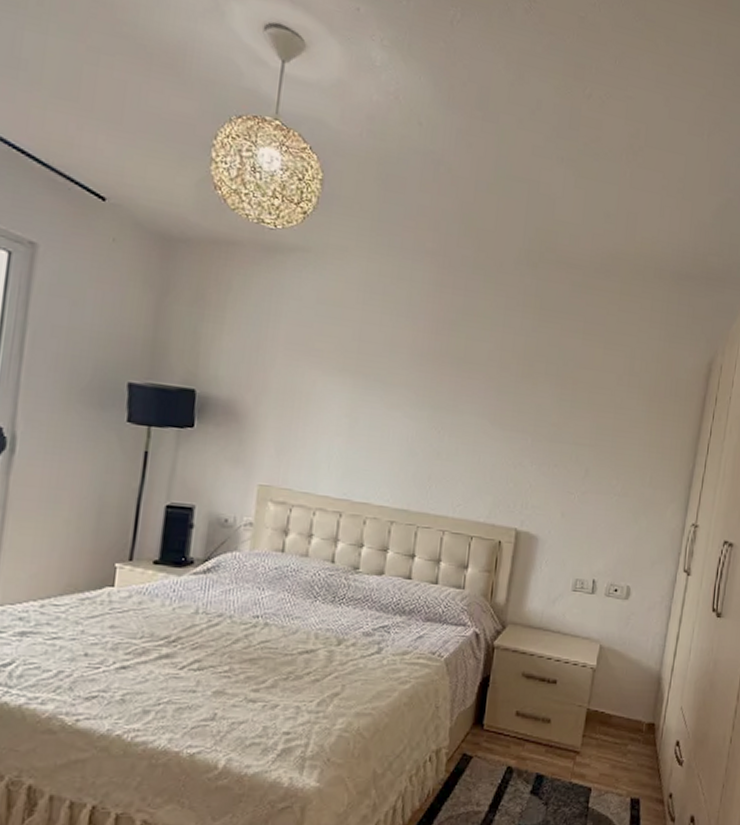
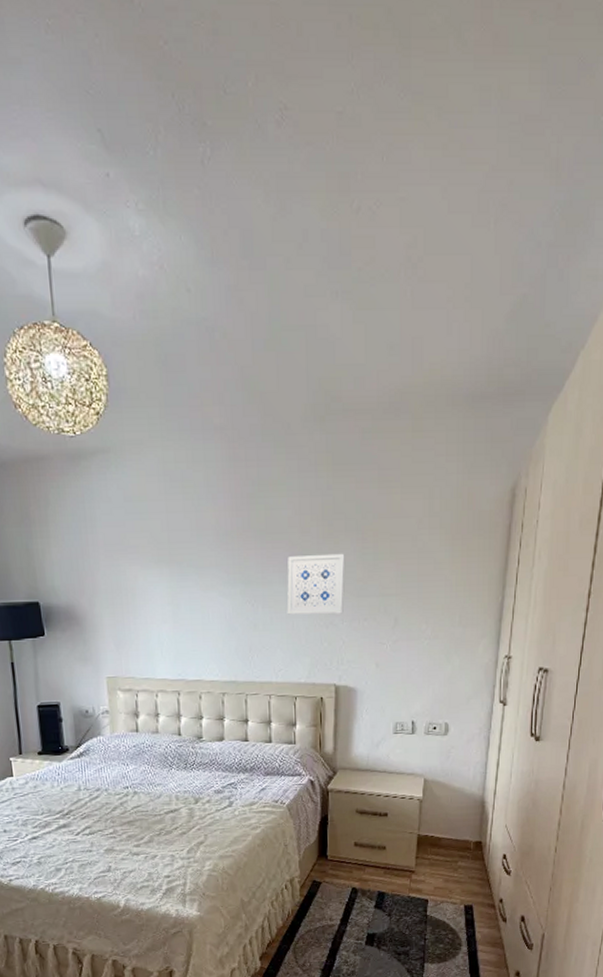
wall art: none [474,389,542,456] -> present [287,553,345,615]

